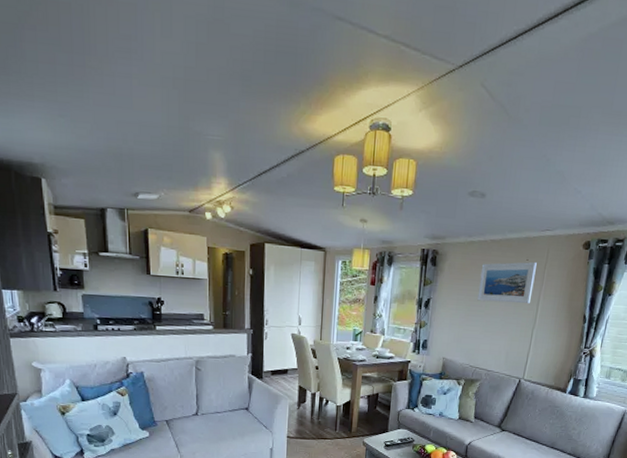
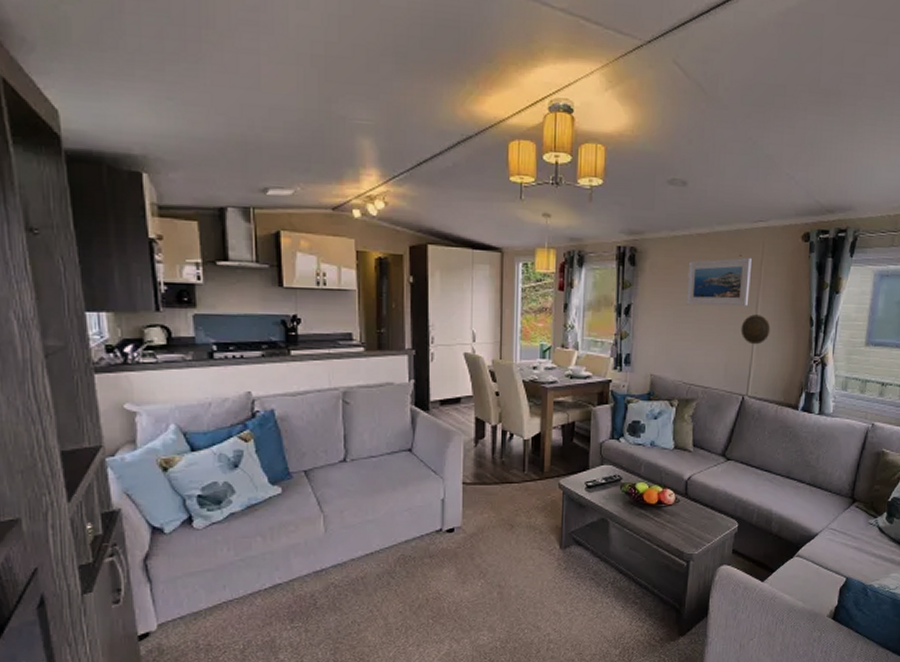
decorative plate: none [522,311,549,337] -> present [740,314,771,345]

